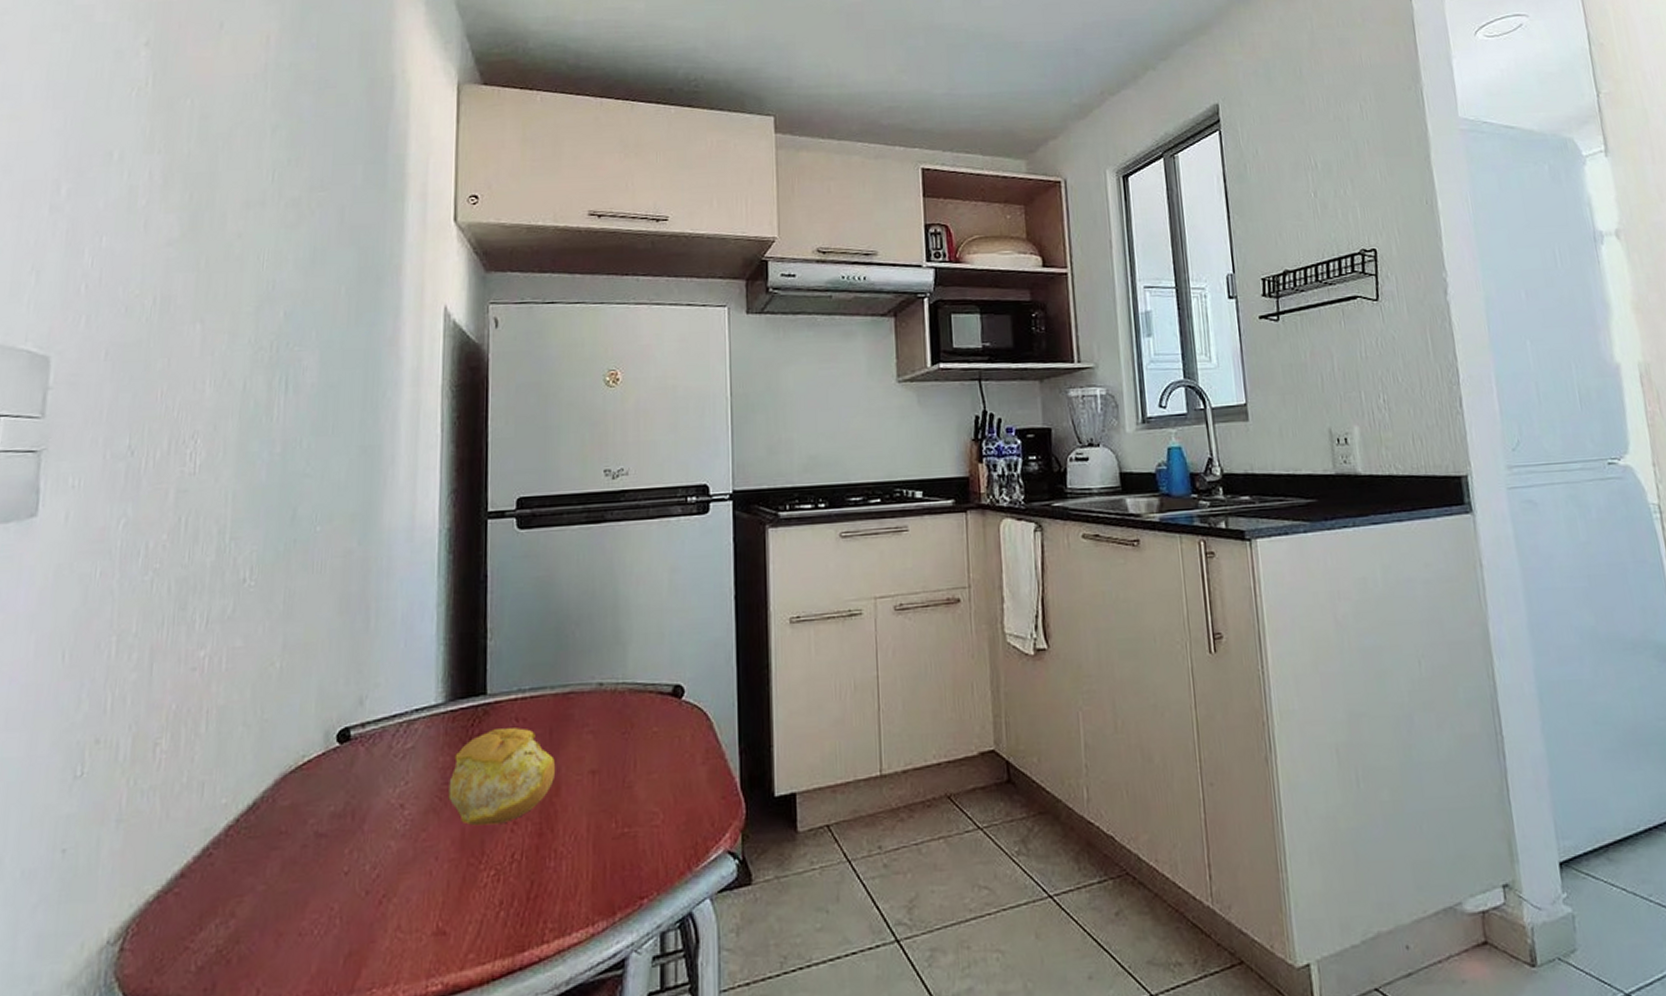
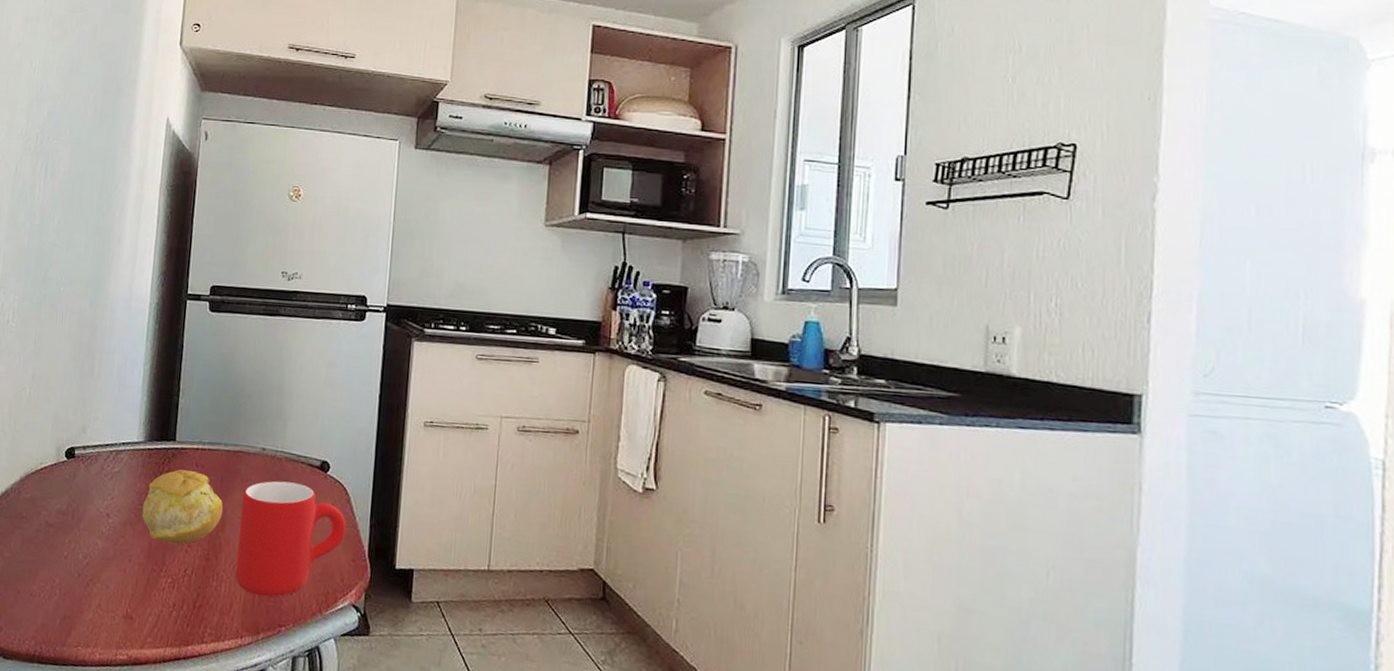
mug: none [578,717,711,867] -> present [235,480,346,597]

